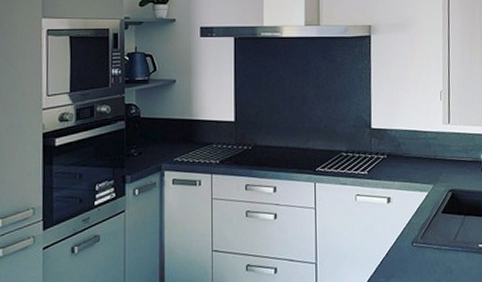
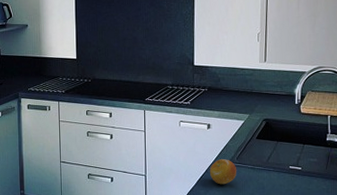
fruit: none [390,239,422,271] -> present [209,159,237,185]

